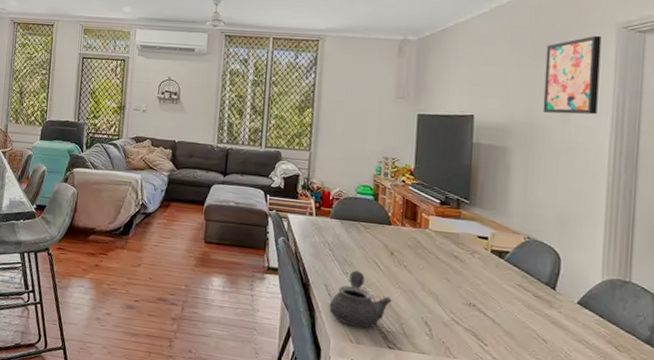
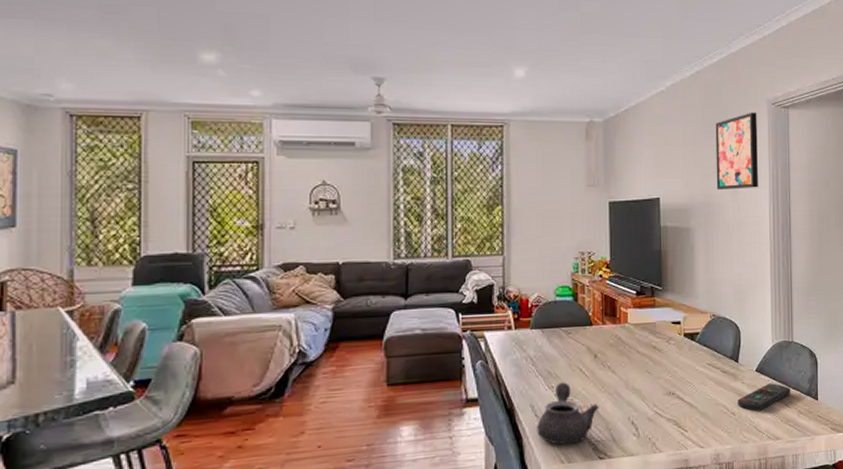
remote control: none [551,320,623,346] -> present [738,383,790,412]

